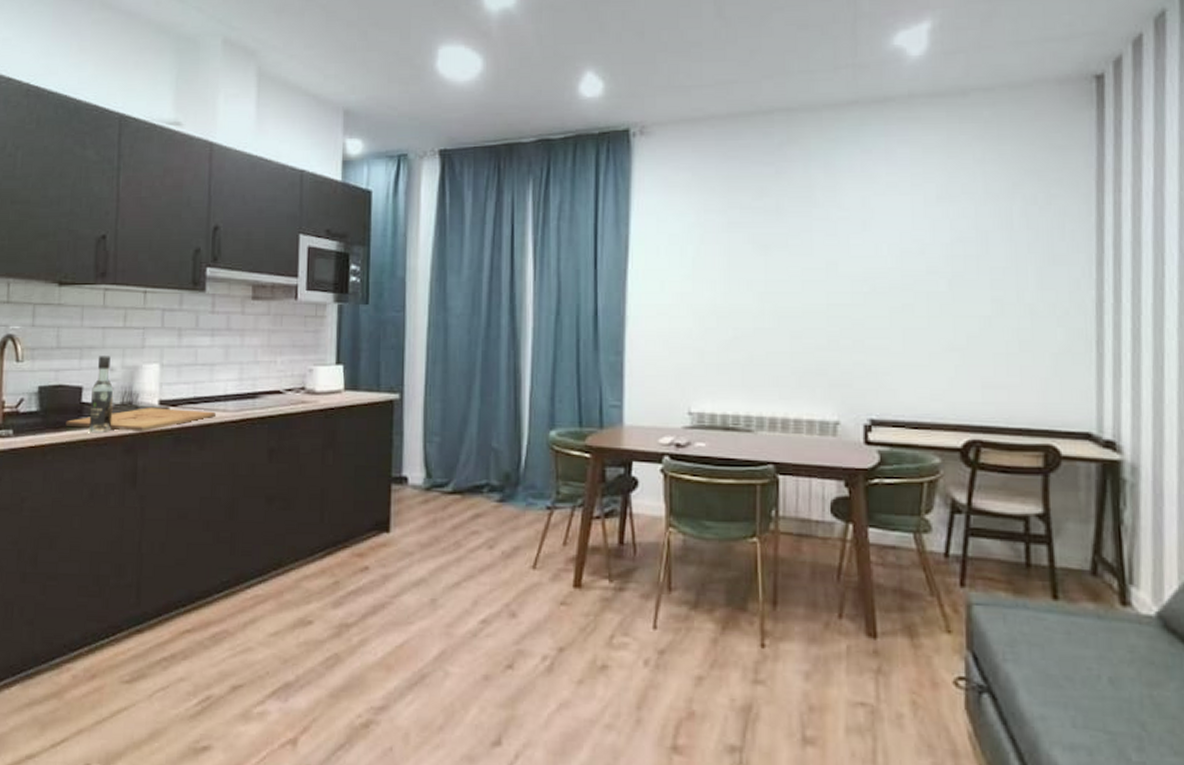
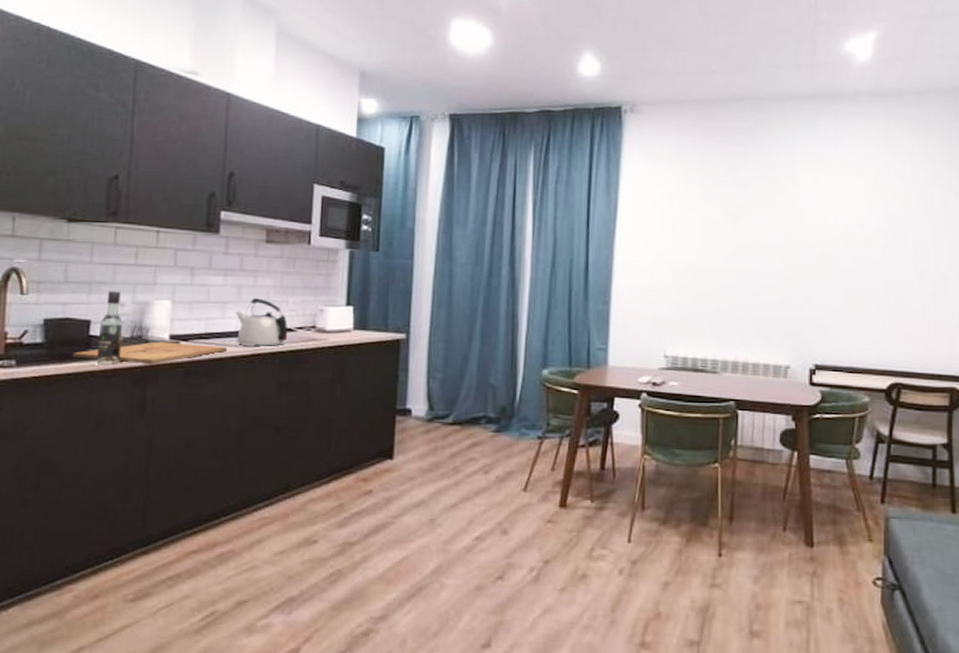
kettle: none [223,359,277,411] -> present [235,298,288,347]

